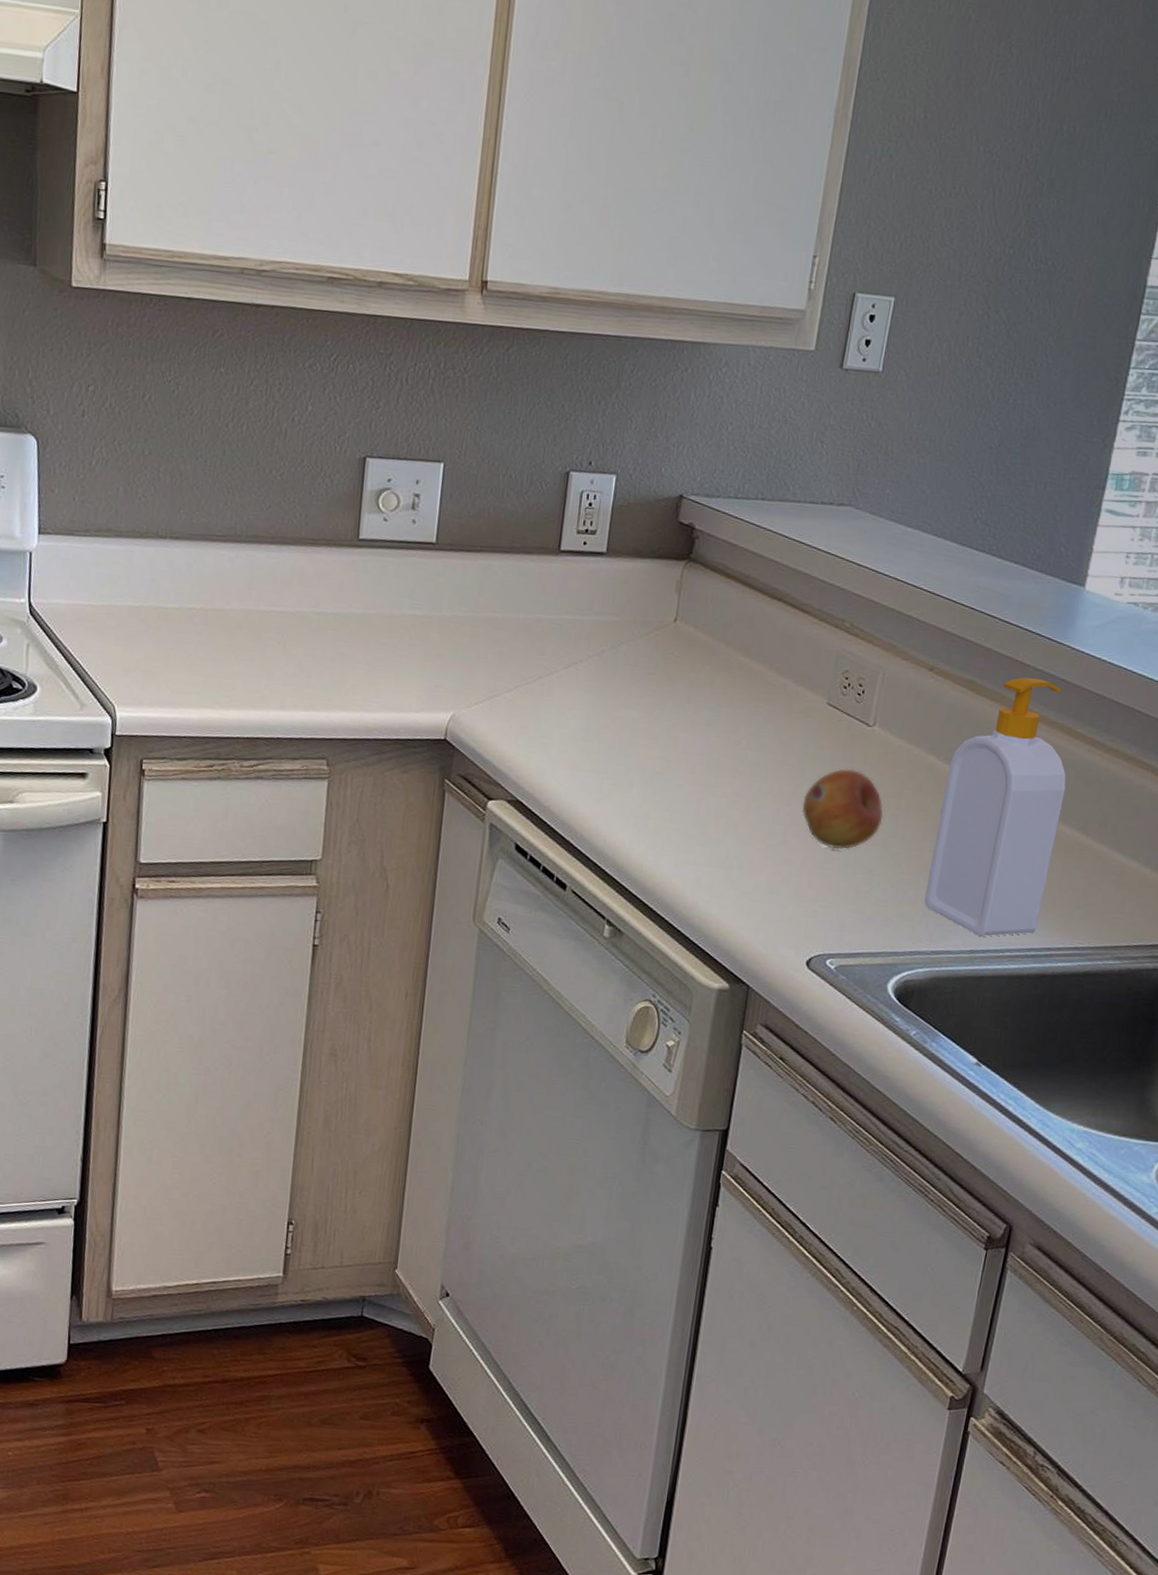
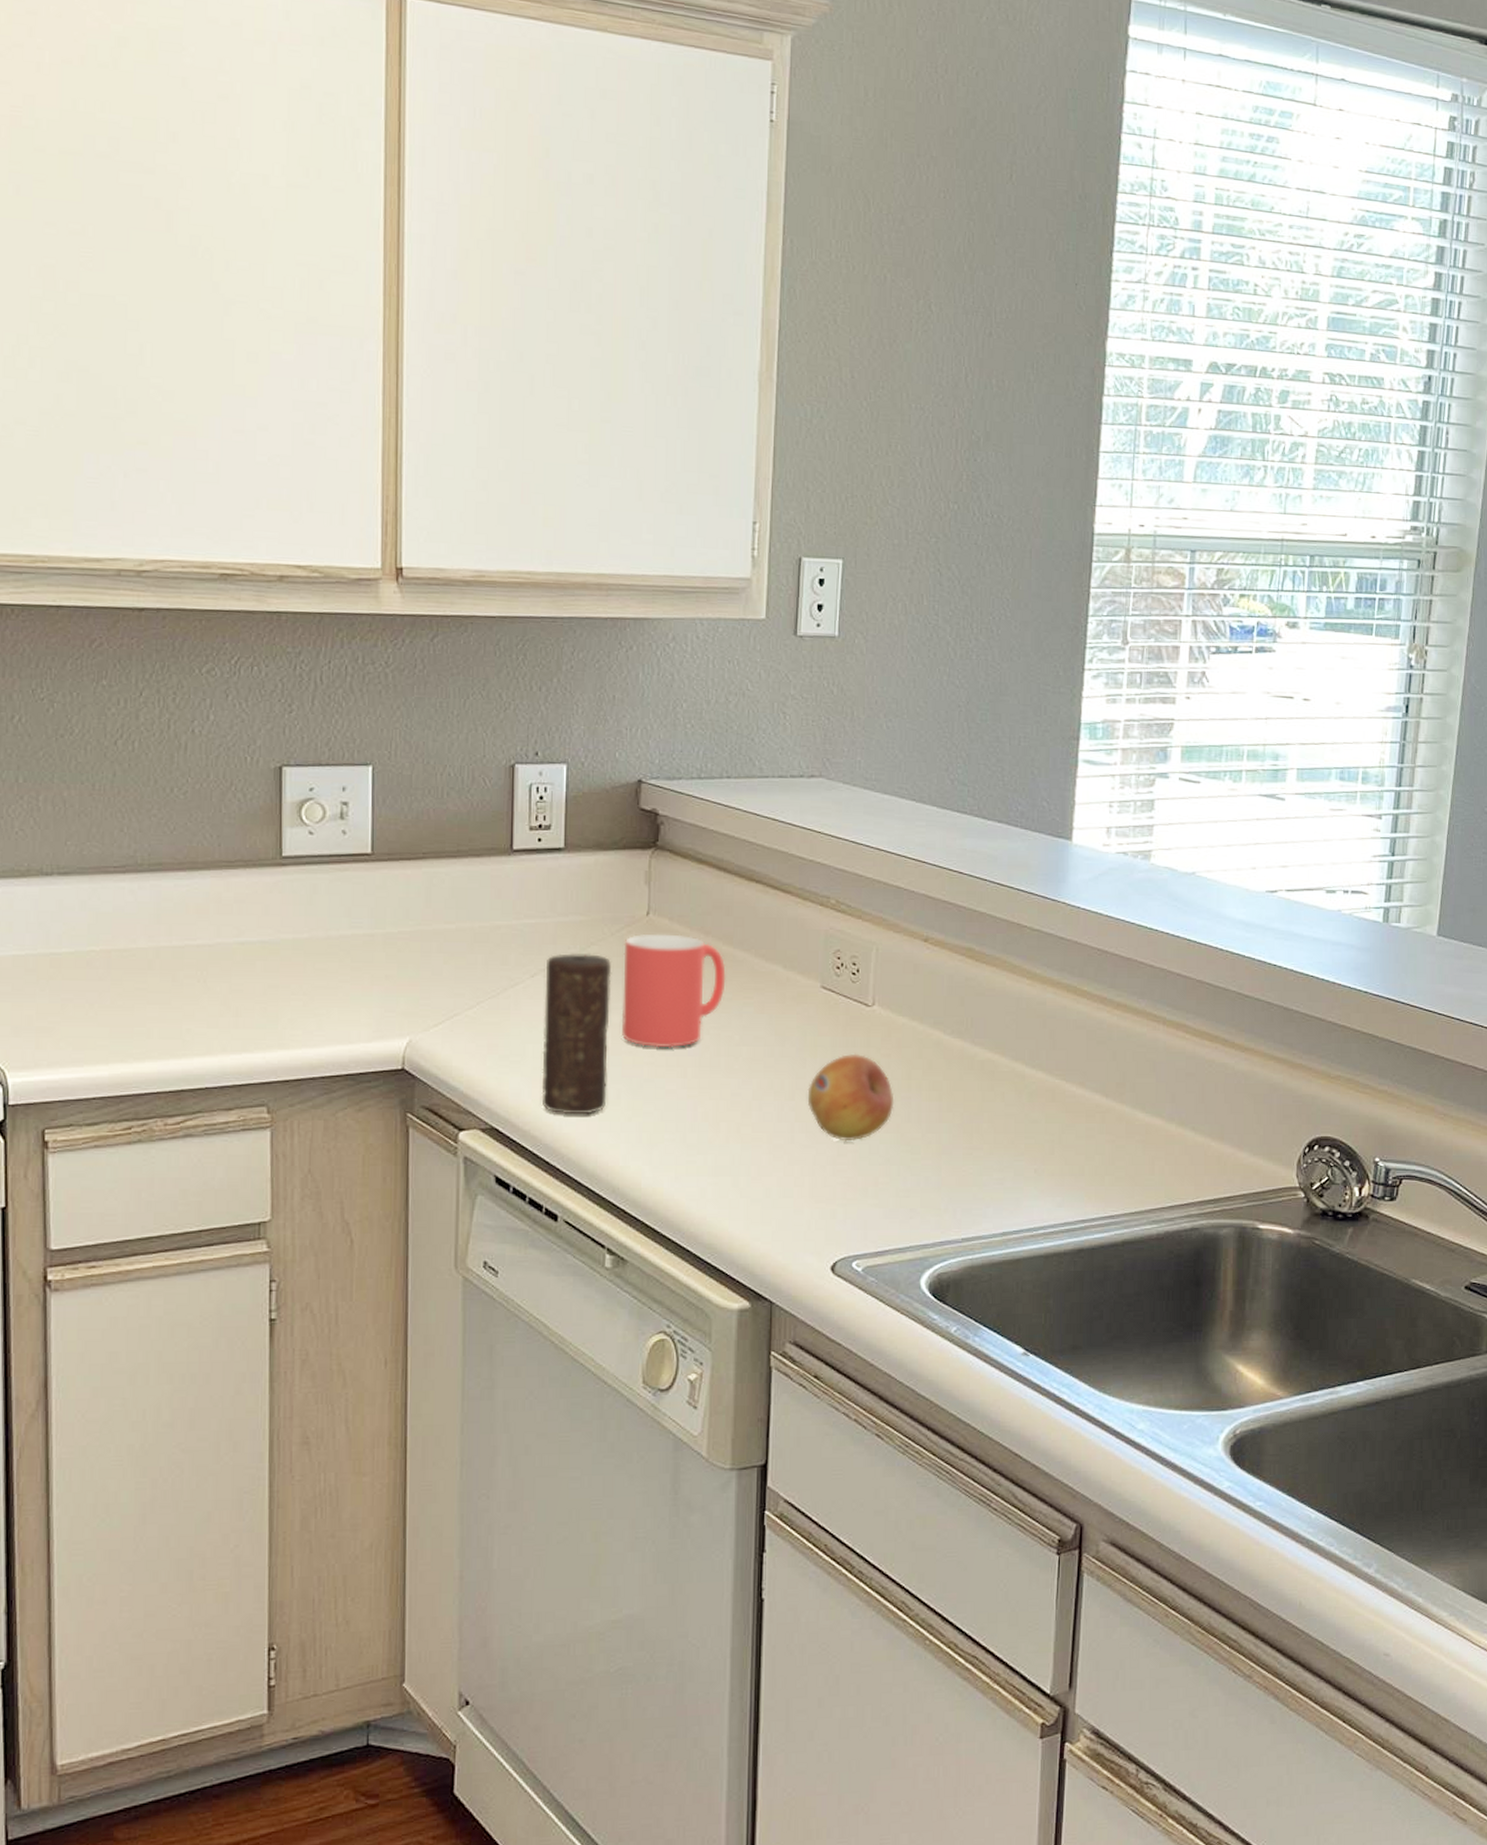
candle: none [562,649,637,798] -> present [541,953,612,1115]
mug: none [640,638,741,746] -> present [622,933,726,1048]
soap bottle: present [924,677,1066,937] -> none [948,938,1079,1217]

